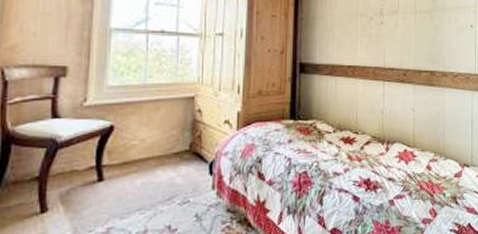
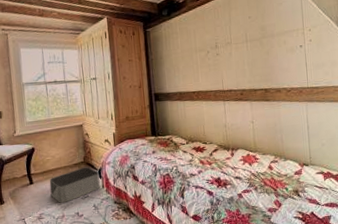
storage bin: none [130,158,209,213] -> present [49,167,100,204]

